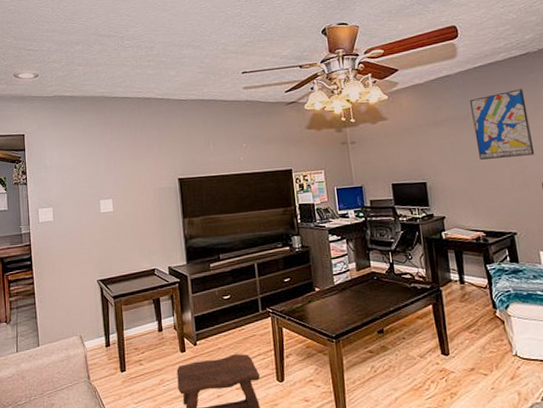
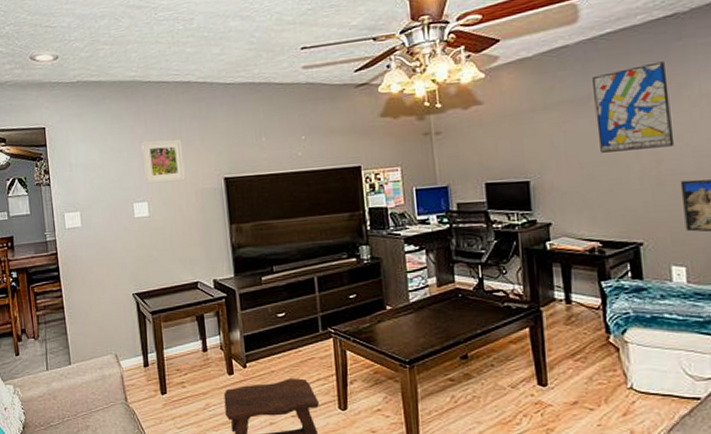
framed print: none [108,145,145,184] -> present [141,139,185,184]

